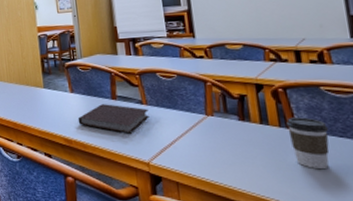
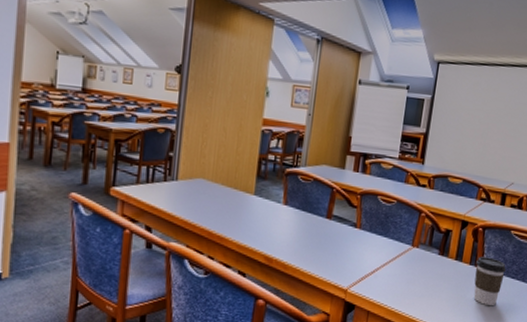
notebook: present [77,104,149,134] -> none [284,222,360,258]

